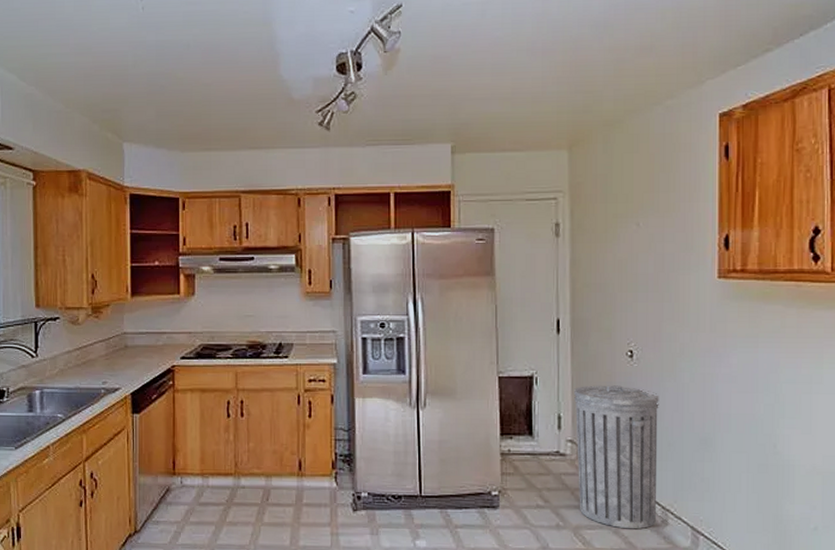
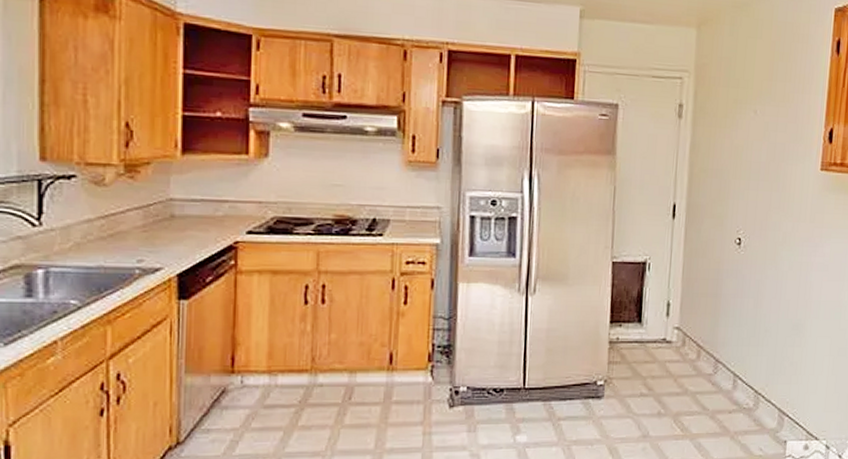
trash can: present [574,385,659,530] -> none [681,272,761,414]

